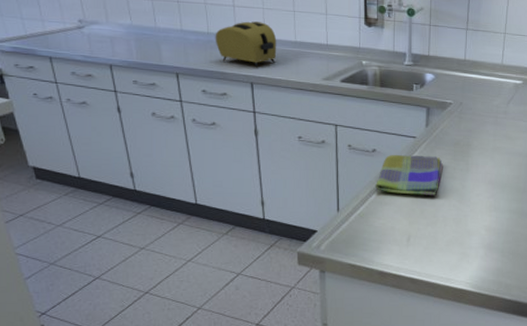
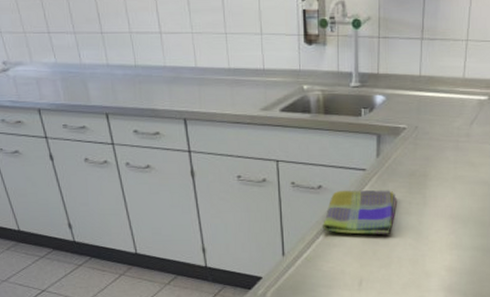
toaster: present [215,21,277,68] -> none [143,49,210,102]

